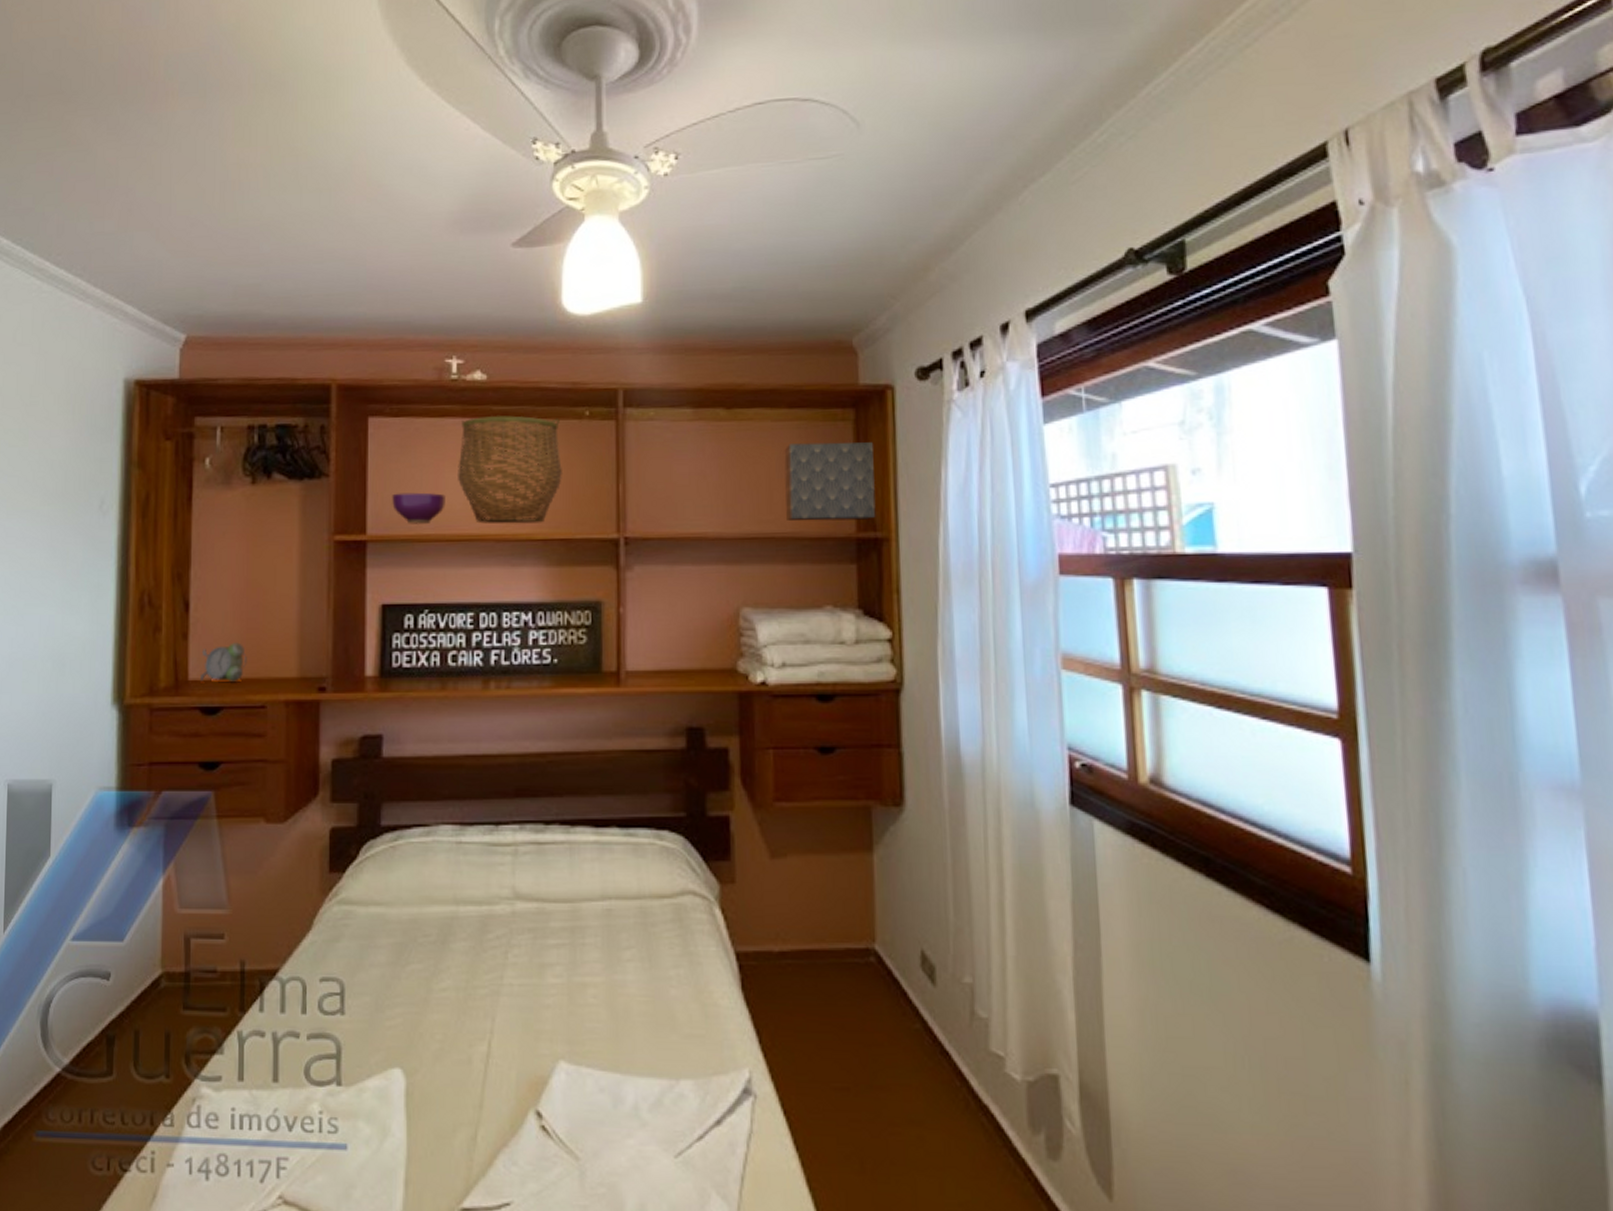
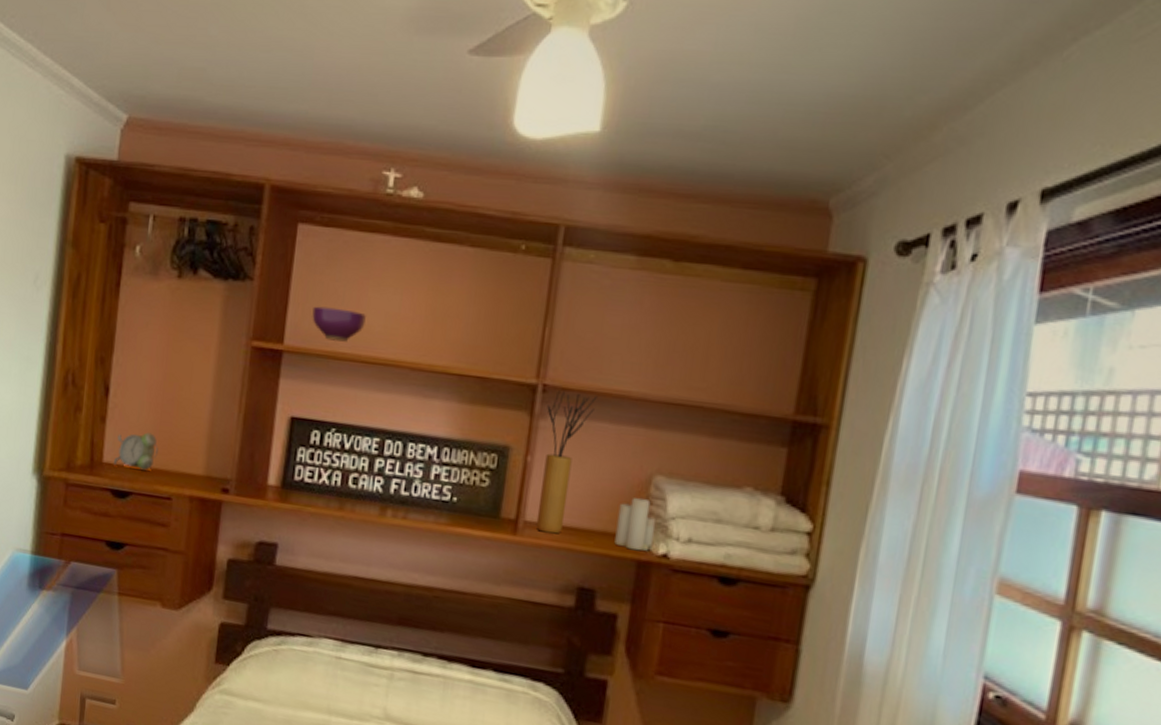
basket: present [458,415,562,524] -> none [380,237,493,357]
vase: none [631,541,677,679] -> present [536,390,598,534]
candle: none [713,629,753,683] -> present [614,496,657,552]
decorative box: present [784,442,876,522] -> none [719,308,831,403]

